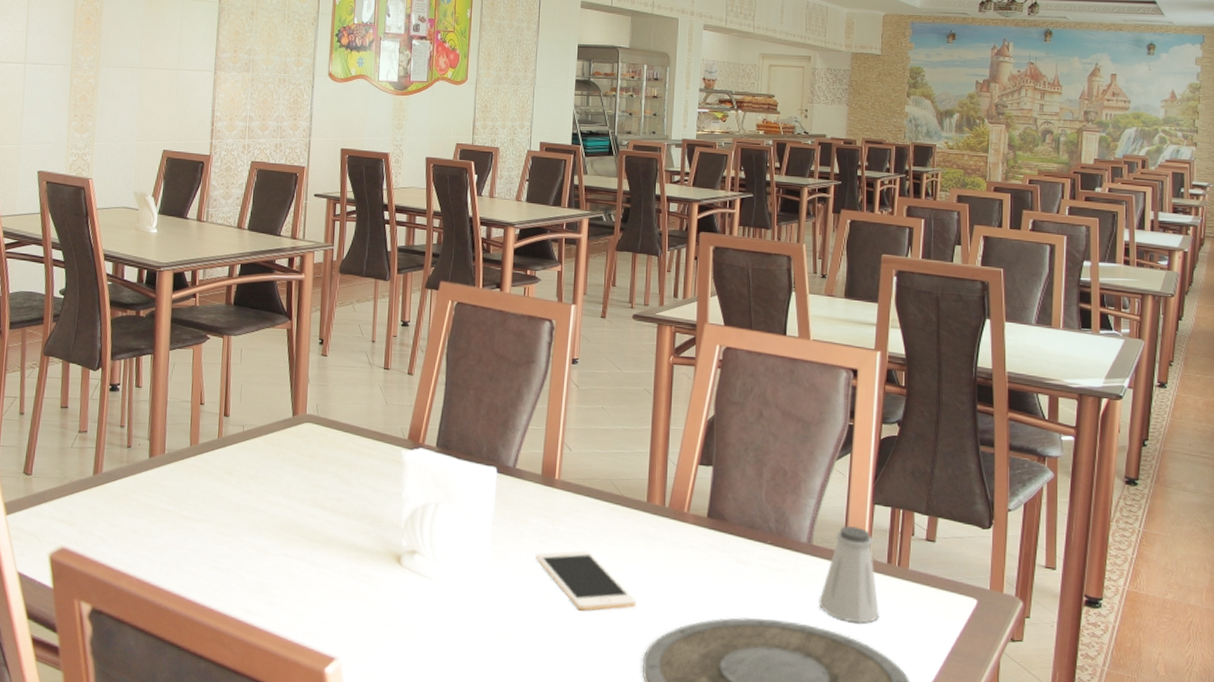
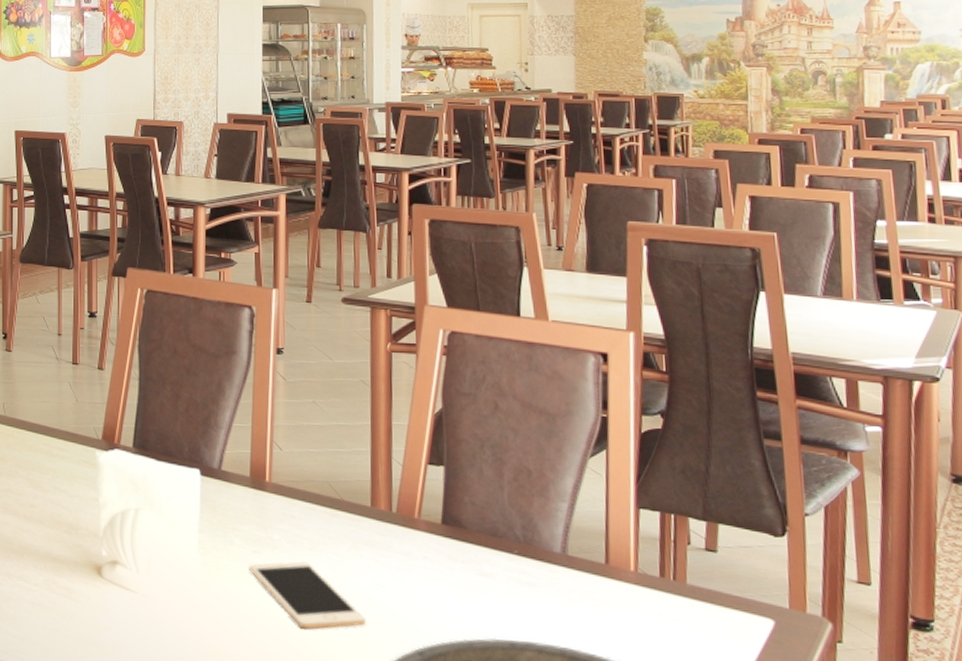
saltshaker: present [819,526,879,623] -> none [580,533,654,647]

